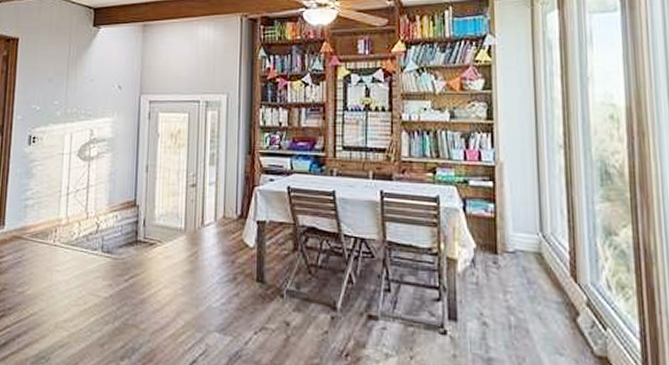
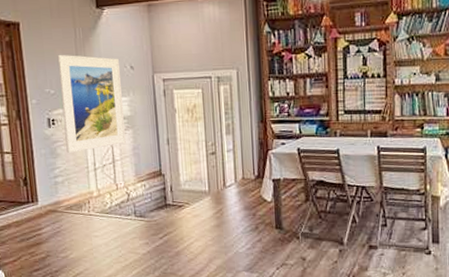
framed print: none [42,70,108,174] -> present [57,54,126,153]

